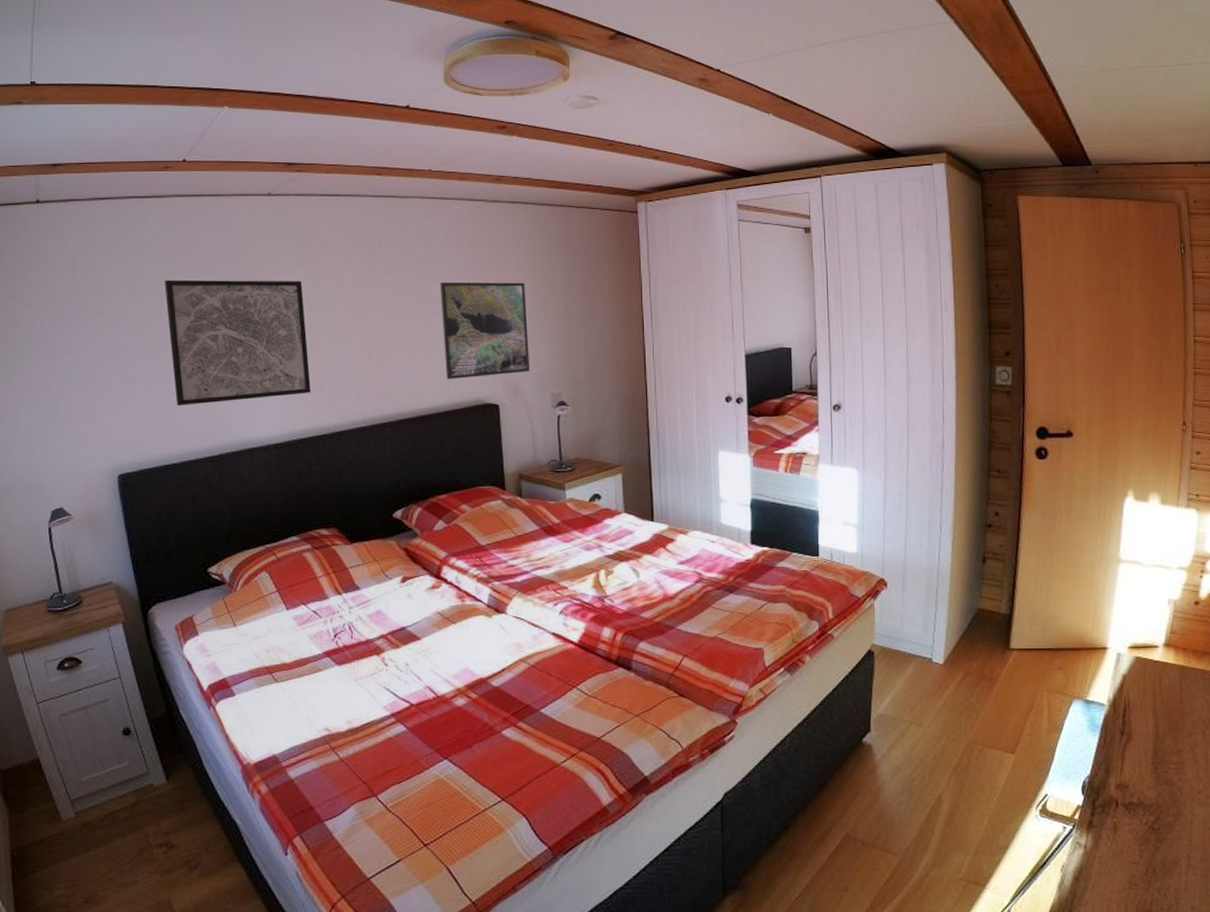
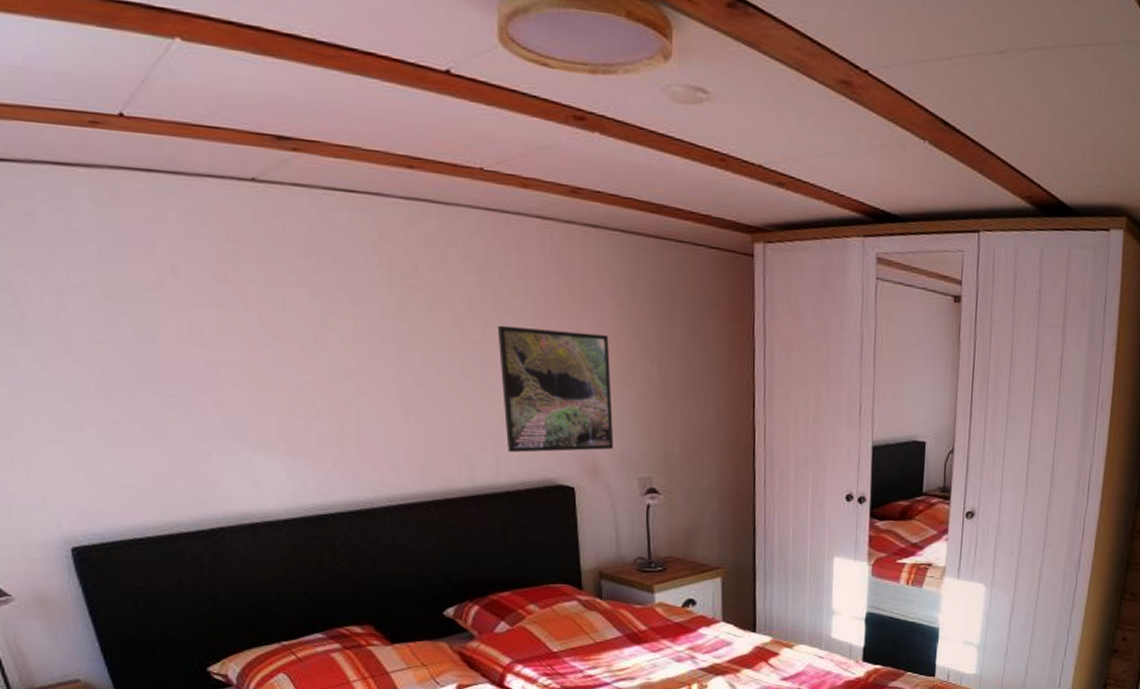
wall art: present [165,279,311,407] -> none [110,289,329,464]

